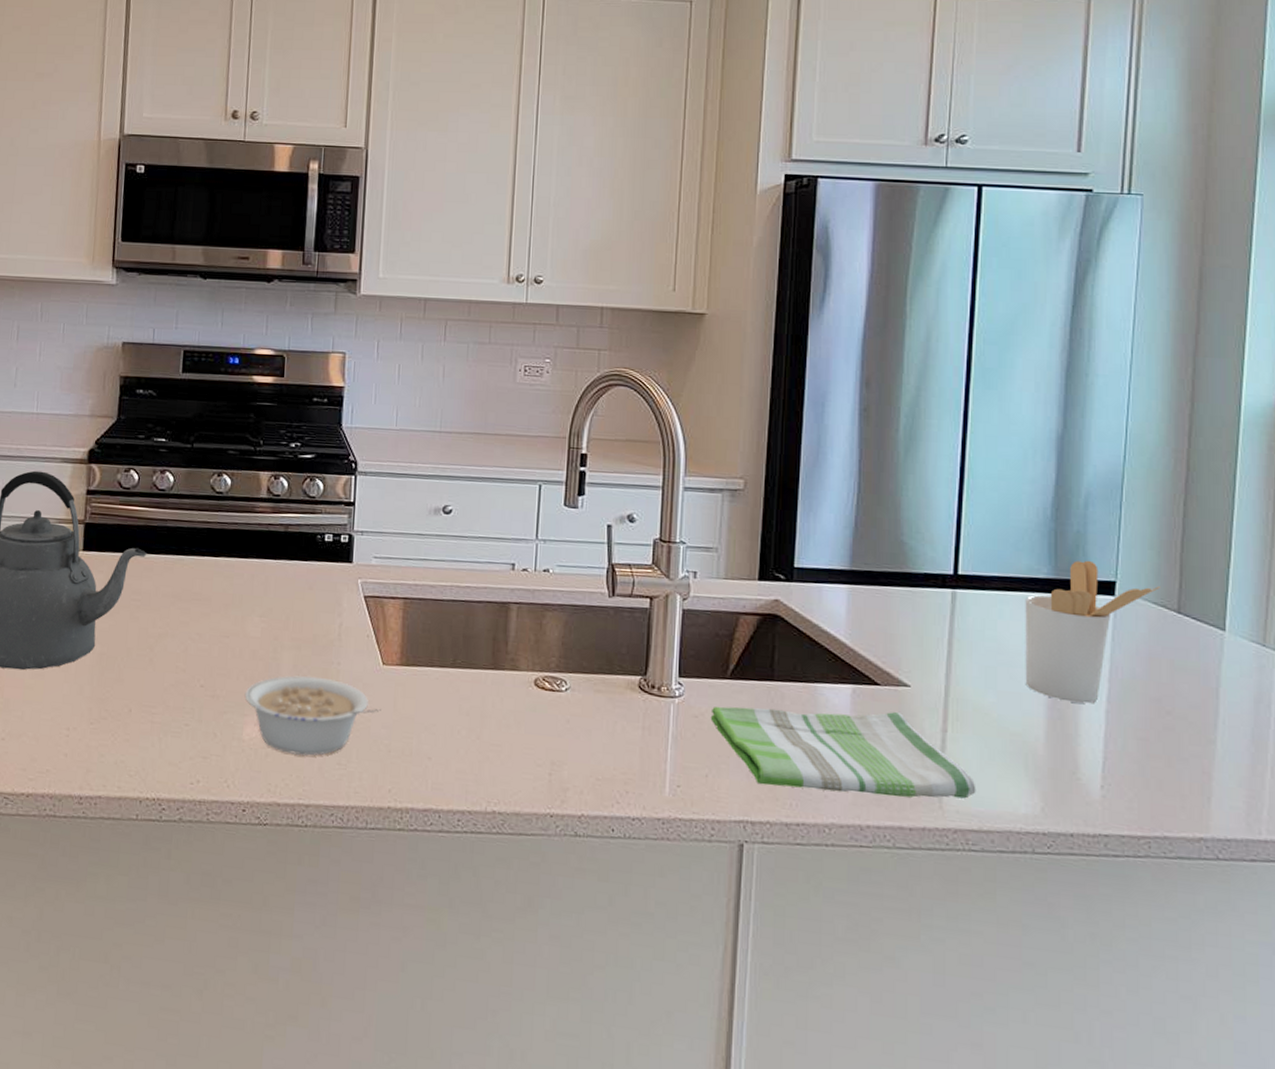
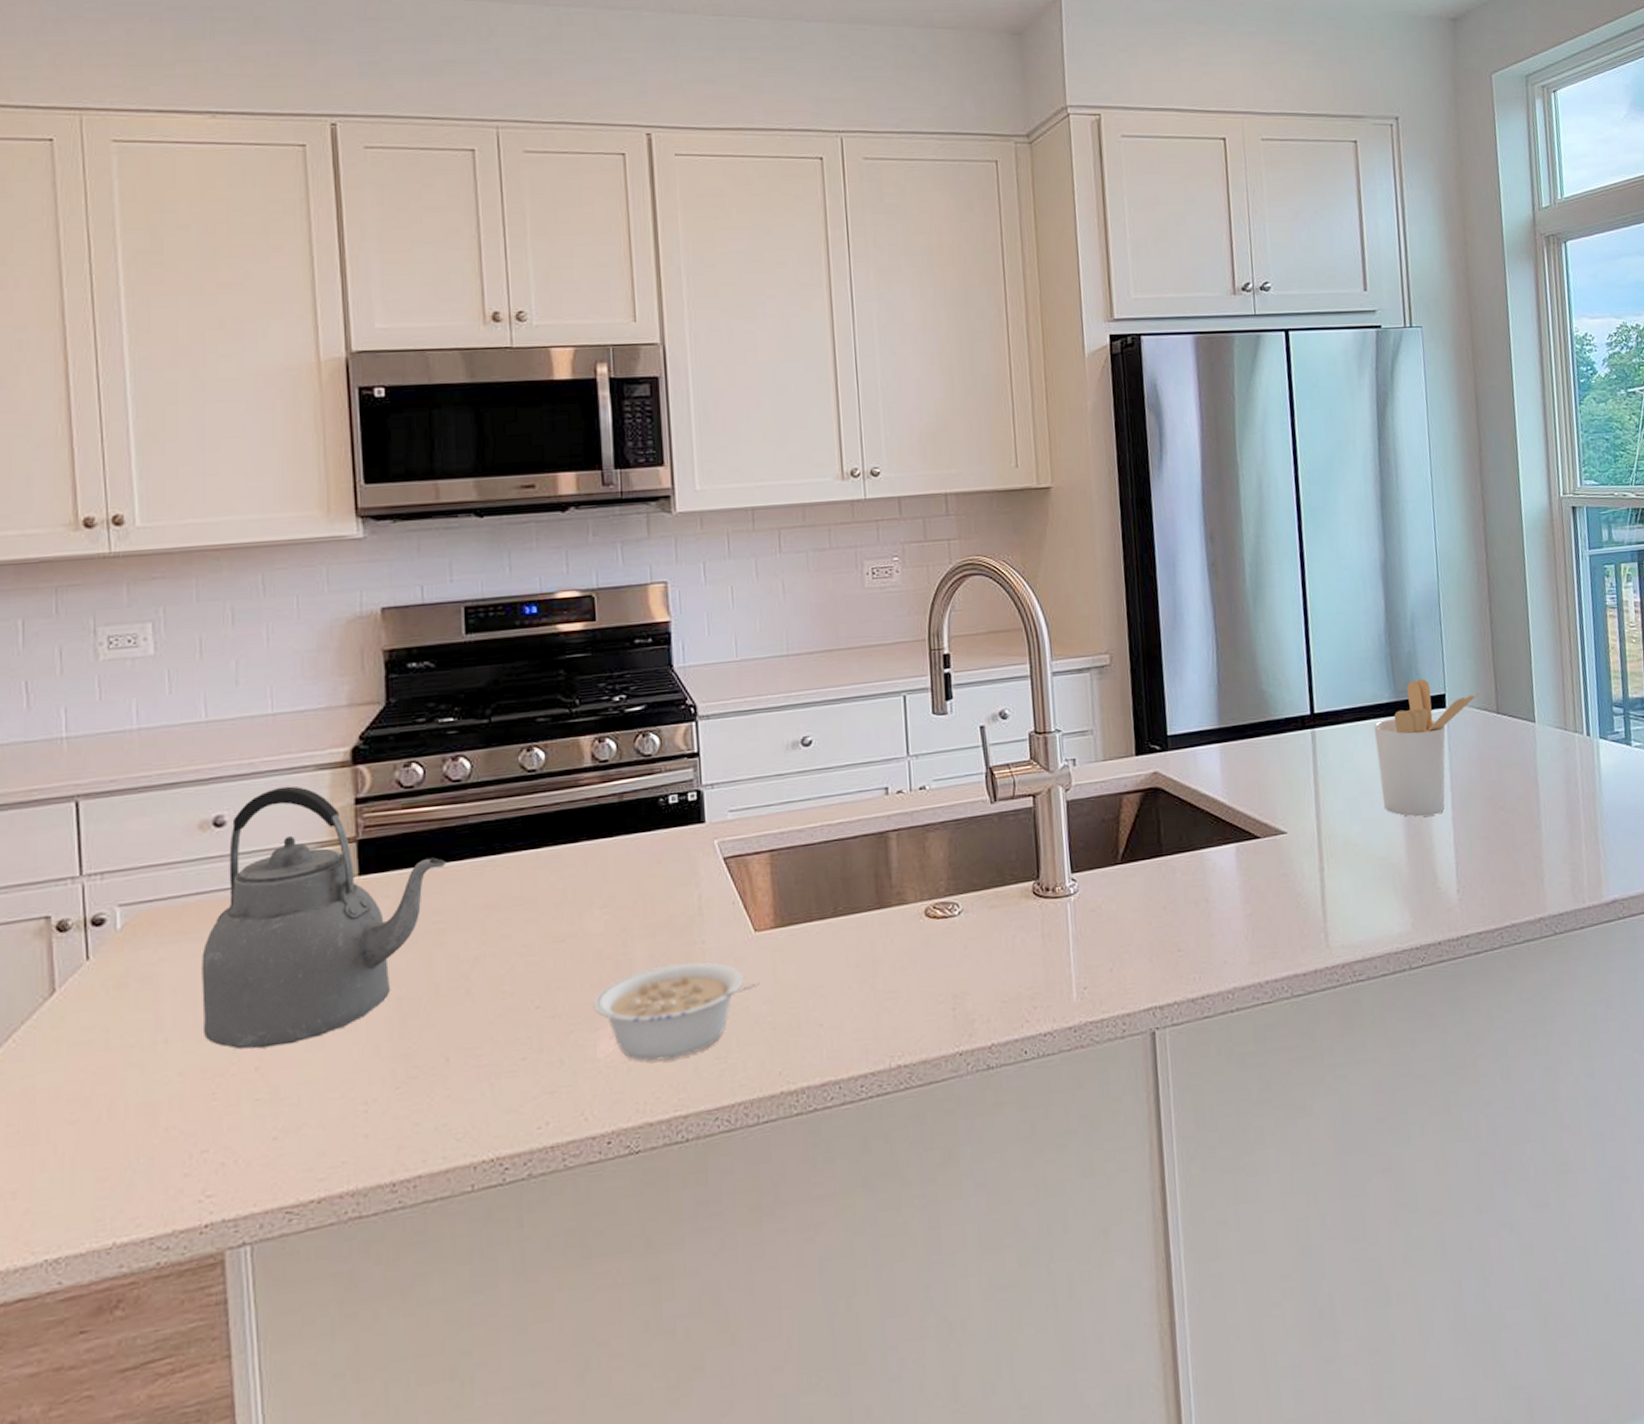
dish towel: present [710,706,976,799] -> none [1107,861,1356,966]

